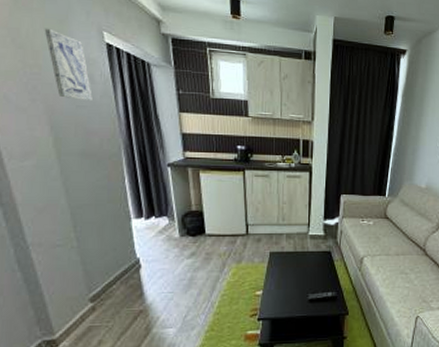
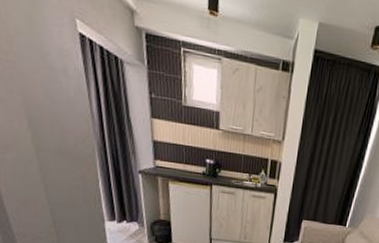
wall art: present [44,28,93,102] -> none [16,9,67,98]

